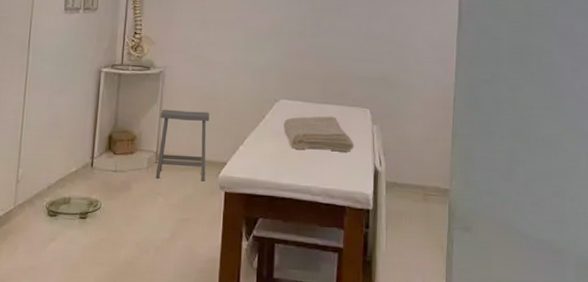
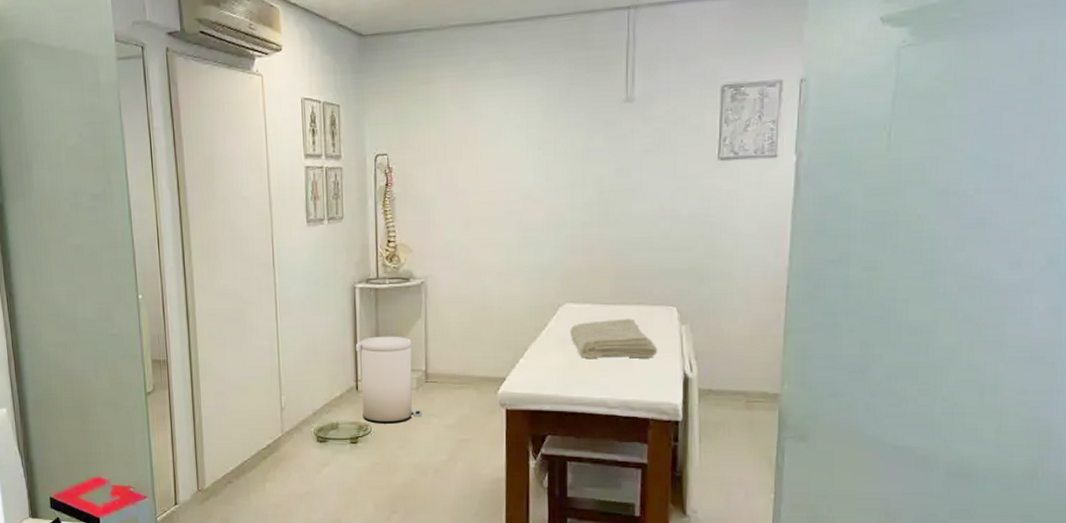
pedal bin: none [94,117,150,201] -> present [355,336,422,424]
stool: present [155,109,210,181] -> none [426,323,483,399]

